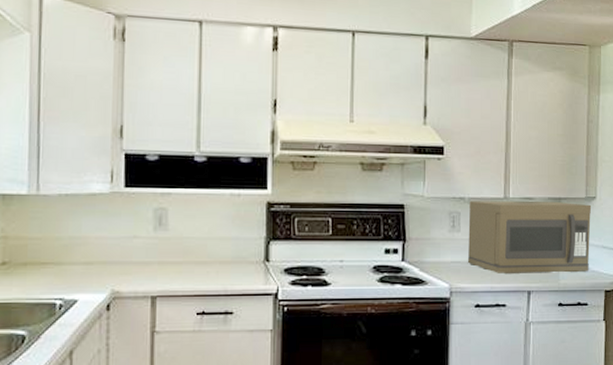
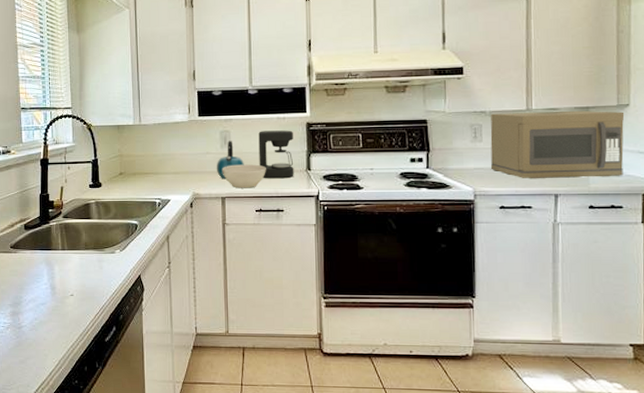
kettle: none [145,221,184,273] -> present [216,141,244,180]
bowl: none [153,253,213,285] -> present [221,164,266,189]
coffee maker: none [204,210,250,272] -> present [258,130,294,179]

